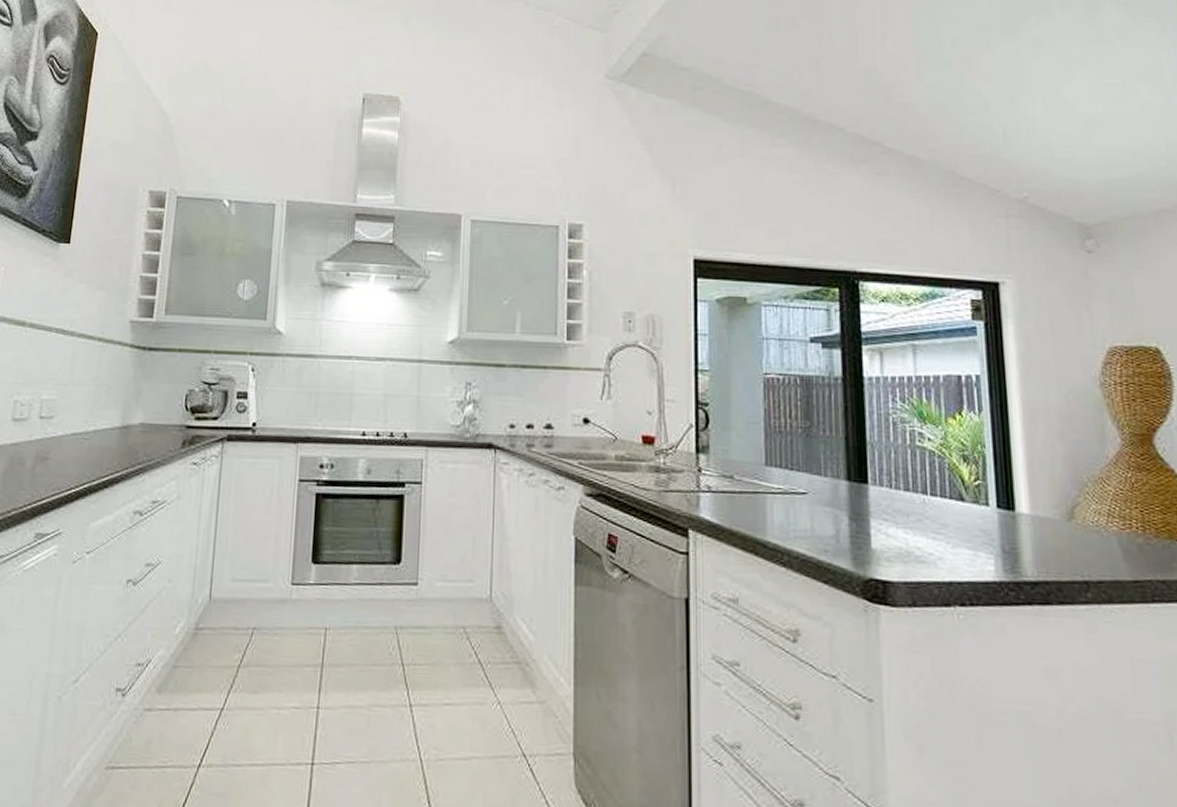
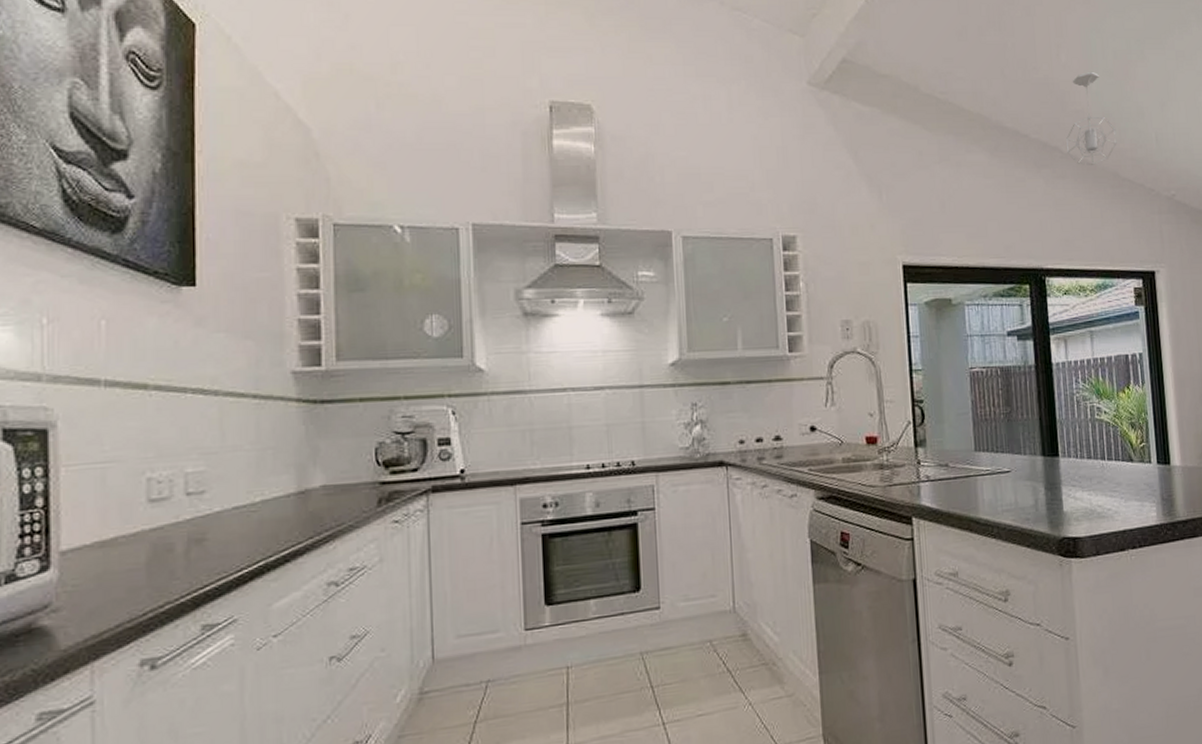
pendant light: none [890,62,953,162] -> present [1066,71,1117,165]

